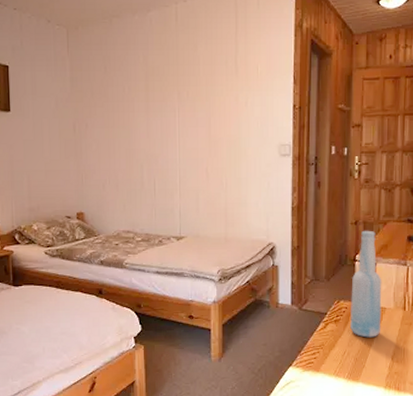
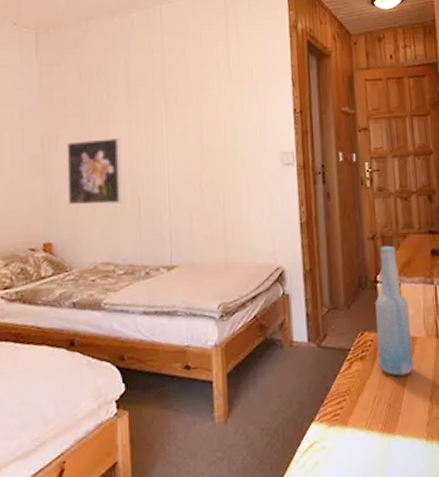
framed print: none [94,127,140,183] -> present [67,138,122,205]

